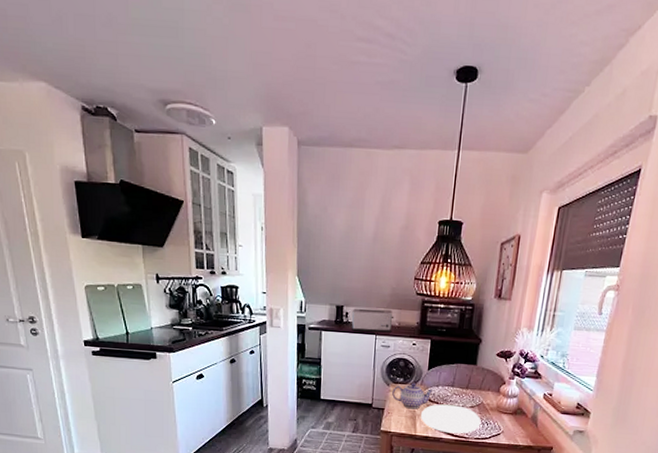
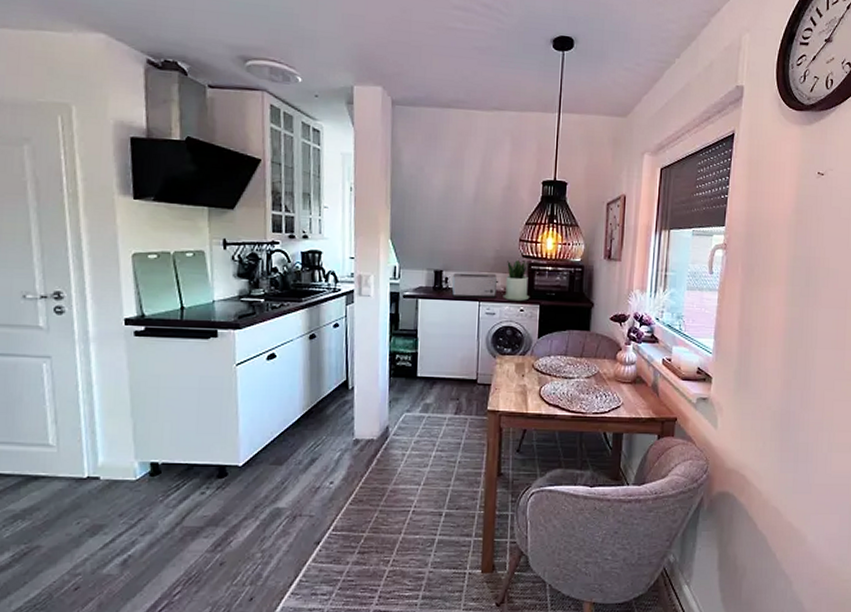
teapot: present [392,382,434,410] -> none [499,353,545,383]
planter: none [397,297,422,336] -> present [503,260,530,302]
plate: present [421,404,481,434] -> none [533,376,599,409]

